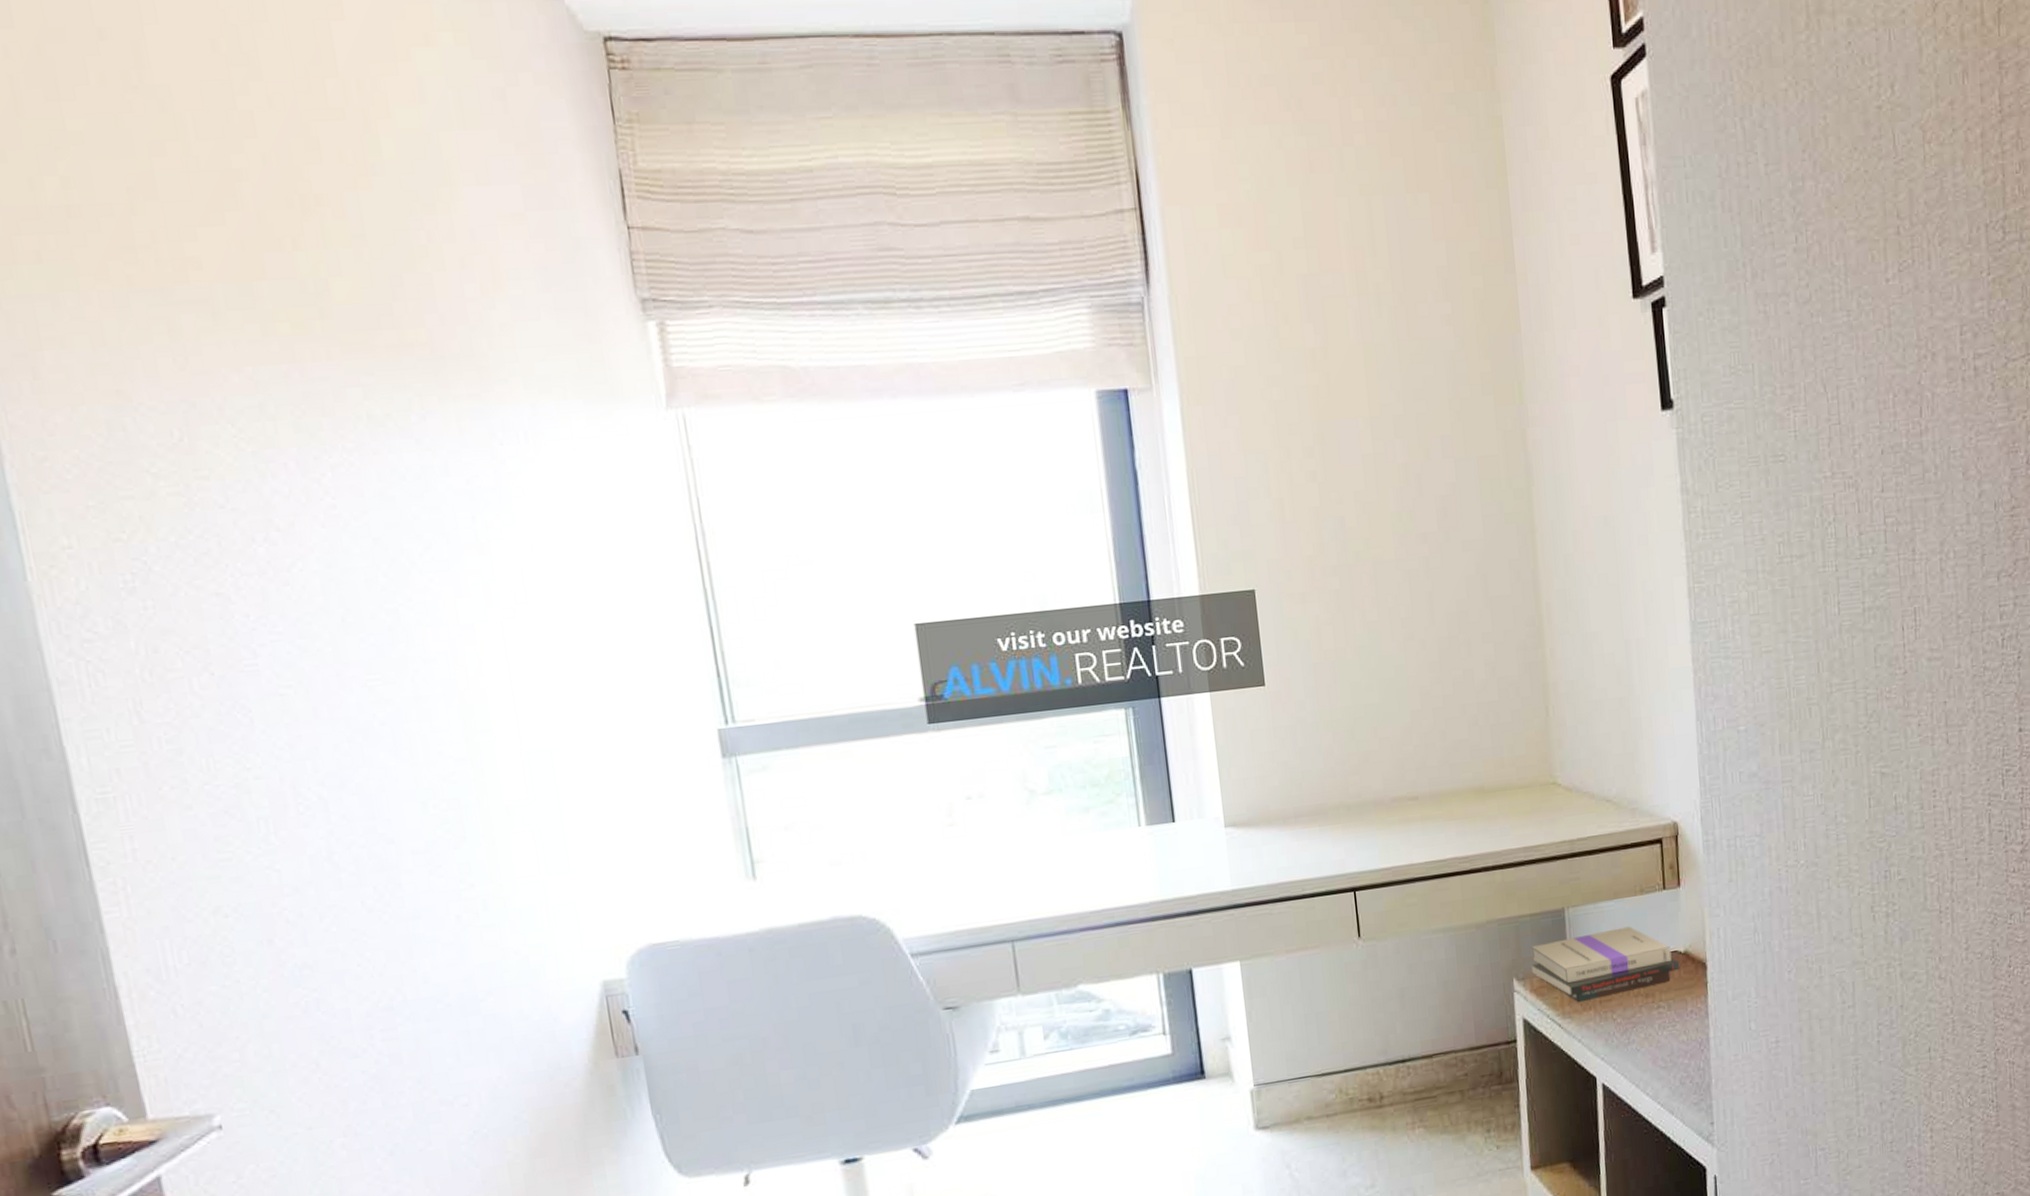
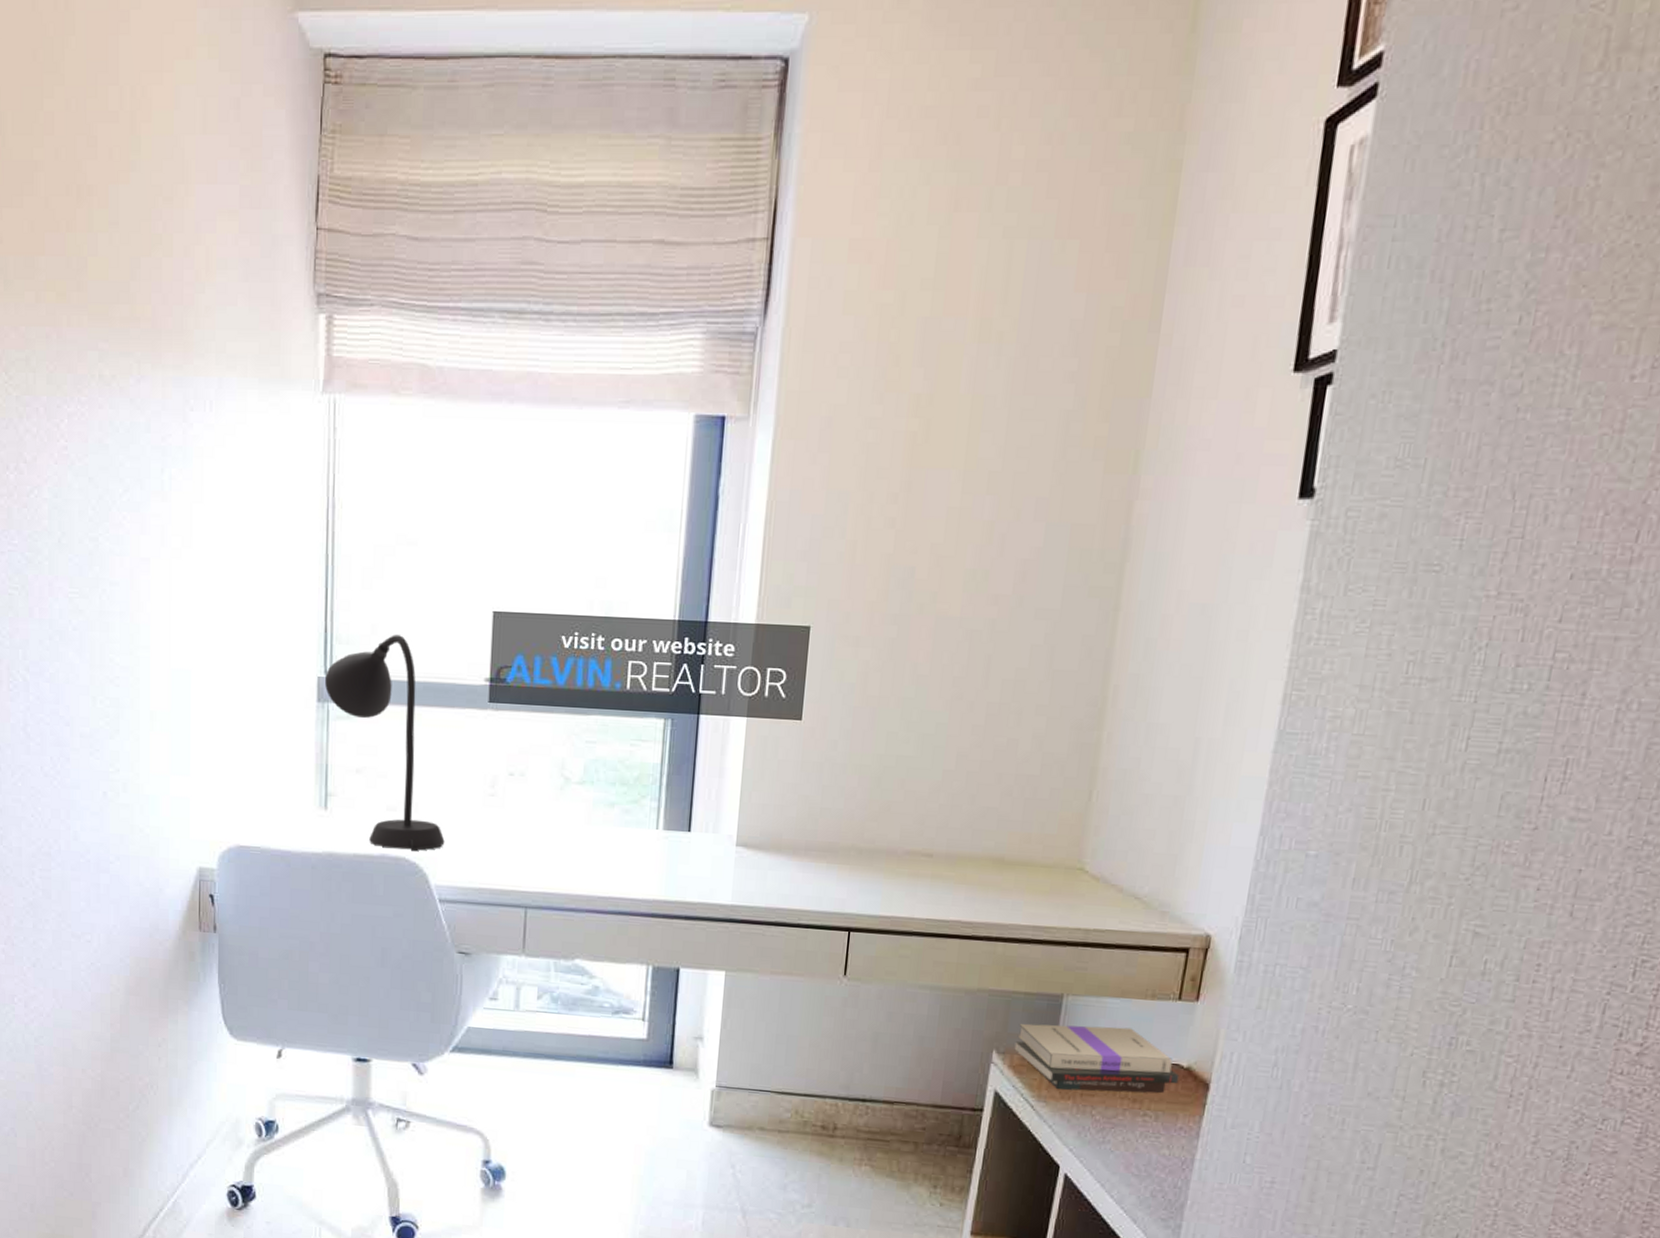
desk lamp: none [726,666,906,909] -> present [324,635,445,852]

